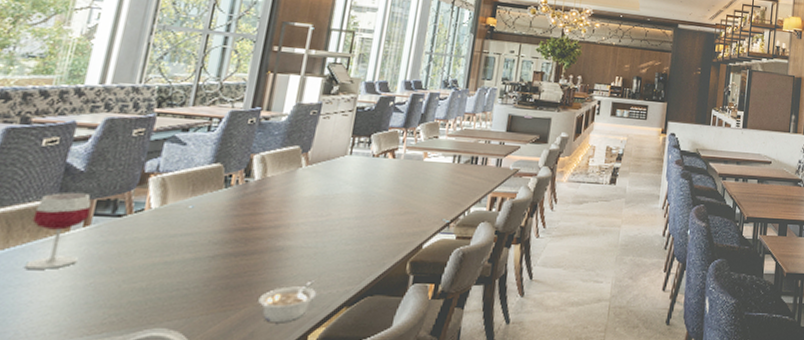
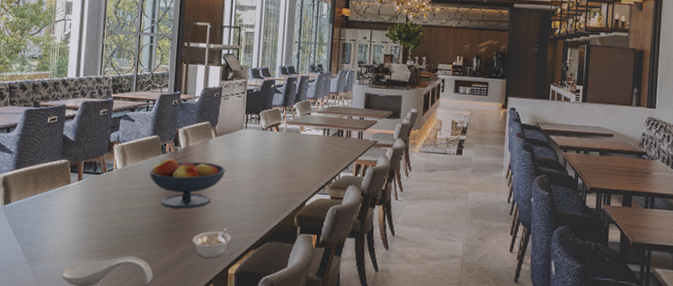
wineglass: present [25,192,92,269] -> none [48,156,81,210]
fruit bowl: none [201,194,318,259] -> present [149,159,226,209]

